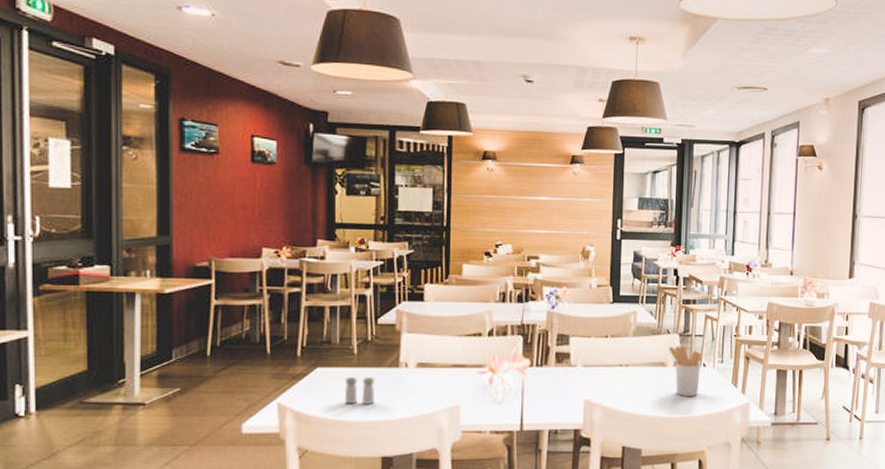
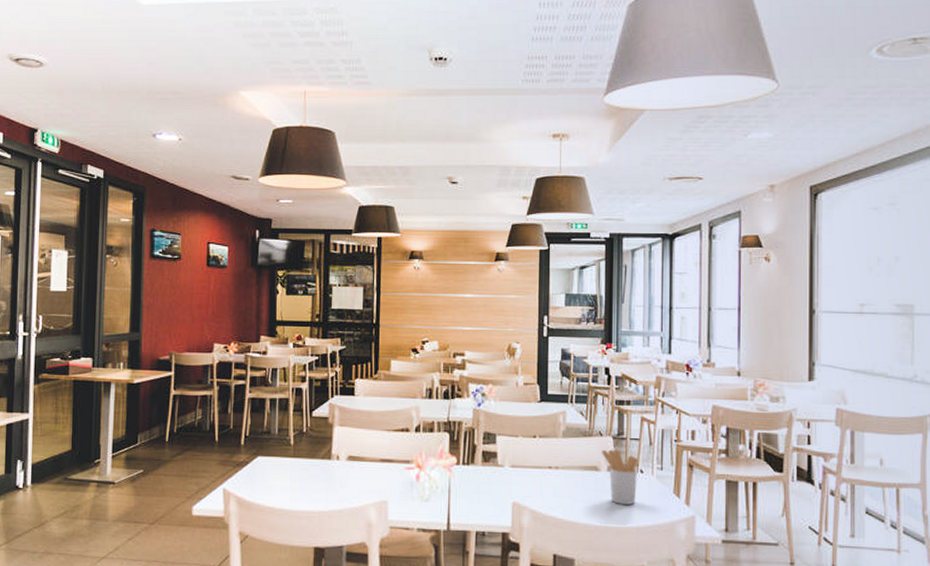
salt and pepper shaker: present [345,377,375,405] -> none [282,467,309,496]

